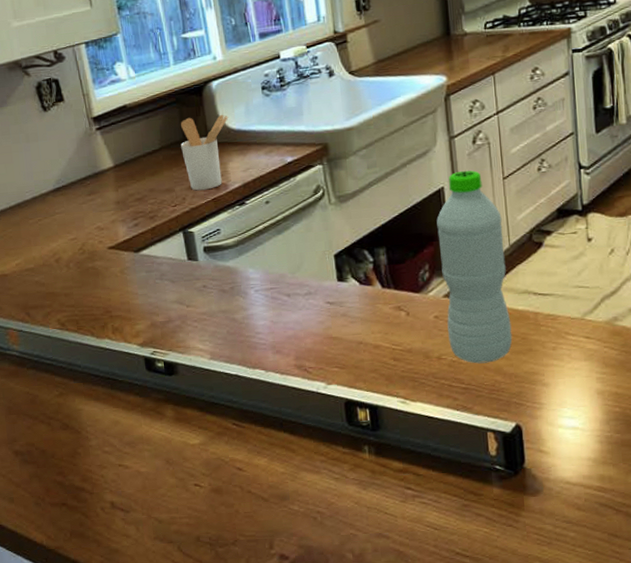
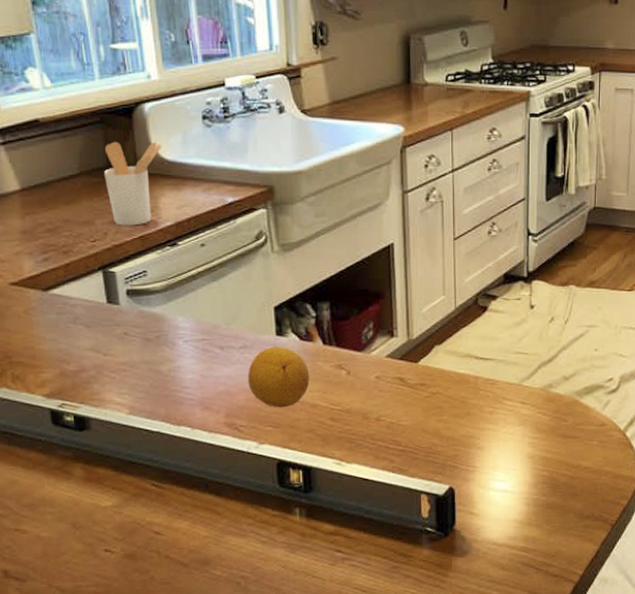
fruit: none [313,291,371,350] -> present [248,346,310,408]
water bottle: present [436,170,513,364] -> none [384,227,452,426]

